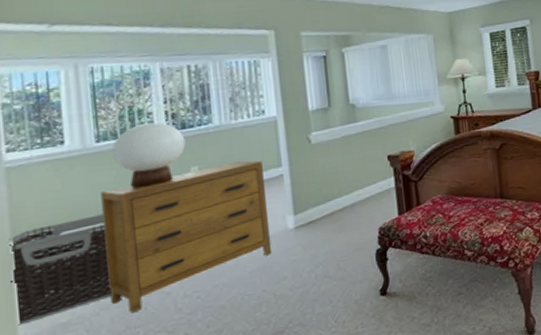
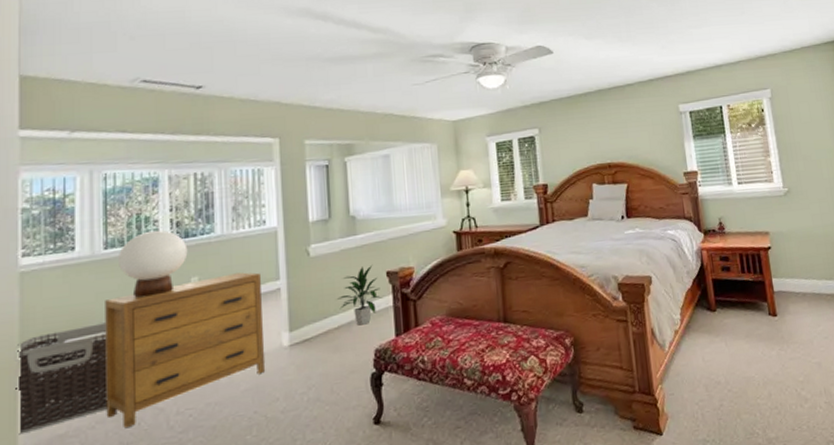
indoor plant: none [339,149,384,206] -> present [336,264,382,325]

